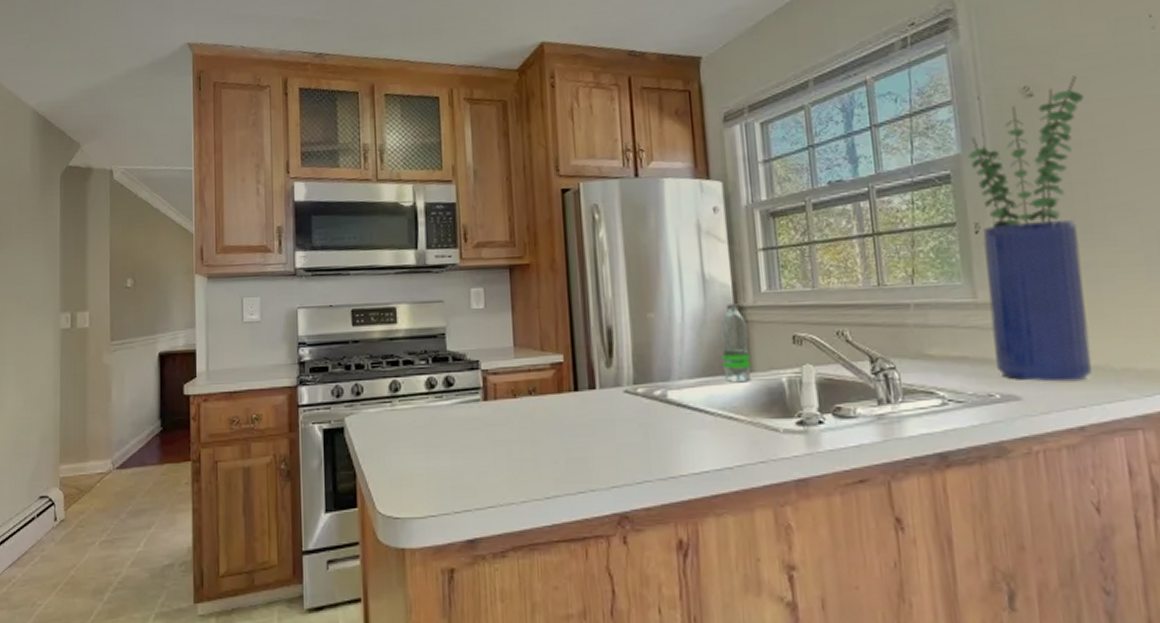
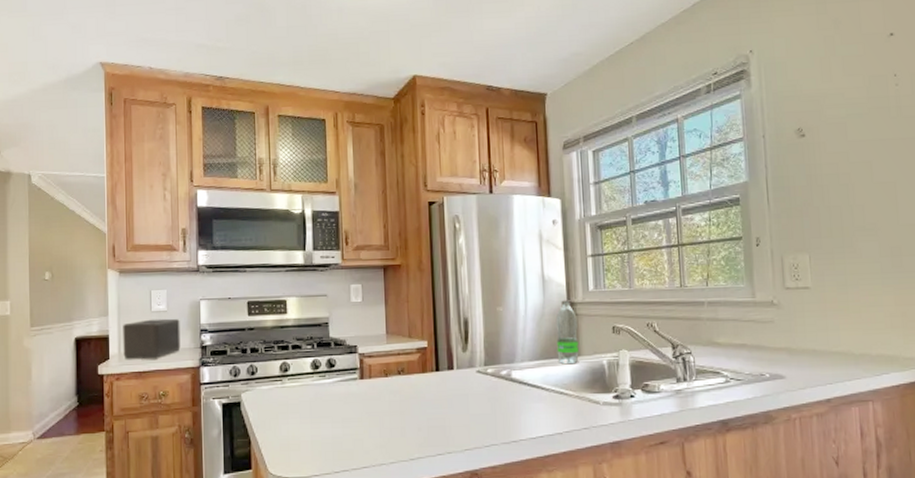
toaster: none [211,330,276,379] -> present [123,318,181,360]
vase: present [968,75,1092,382] -> none [754,121,844,365]

